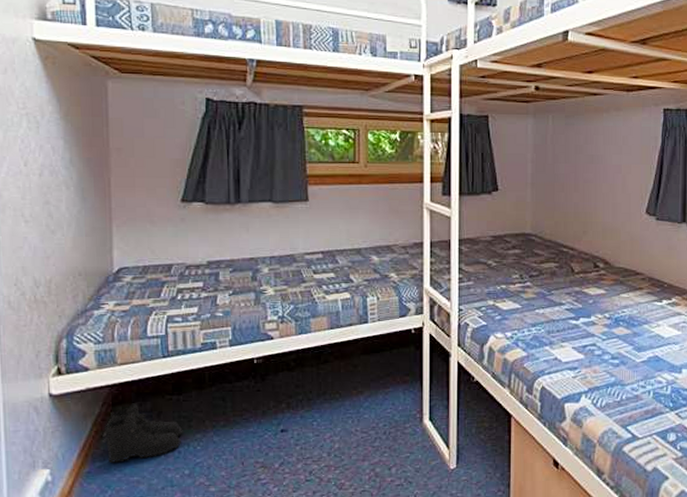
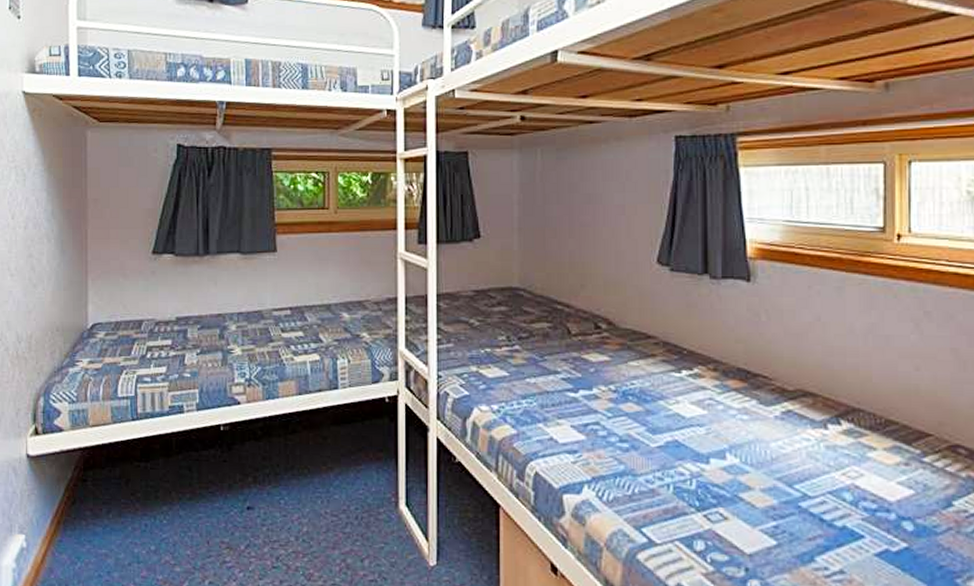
boots: present [102,403,183,463] -> none [74,468,150,532]

